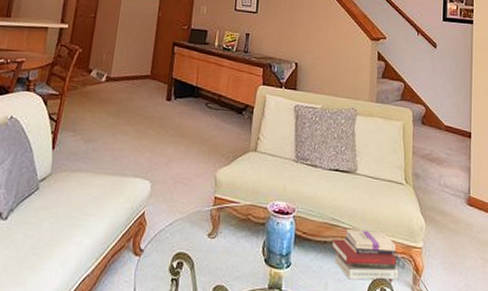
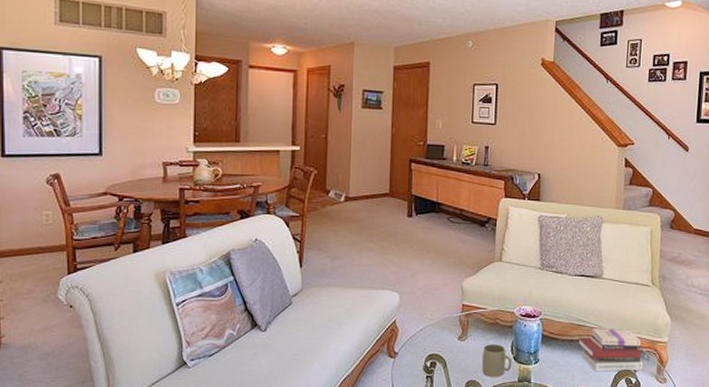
mug: none [230,243,263,282] -> present [481,344,512,377]

